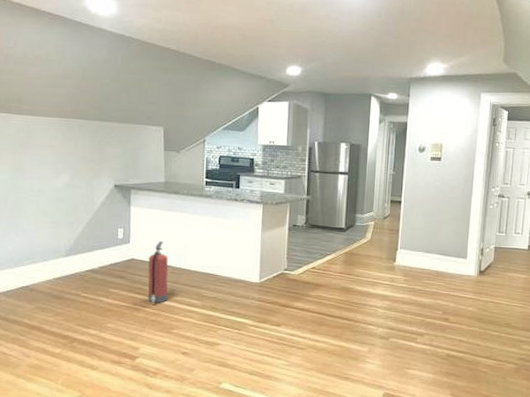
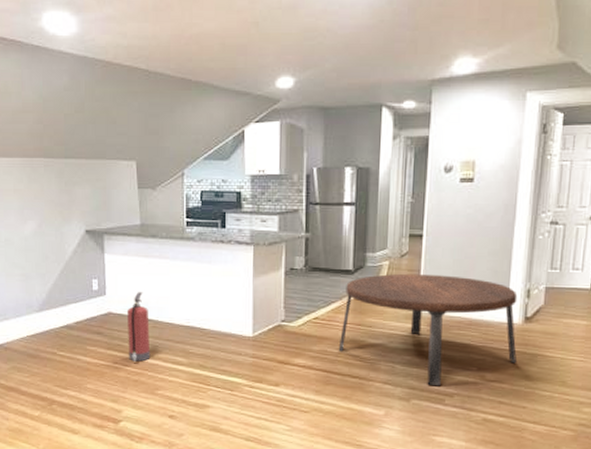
dining table: none [331,232,474,327] -> present [338,273,518,387]

